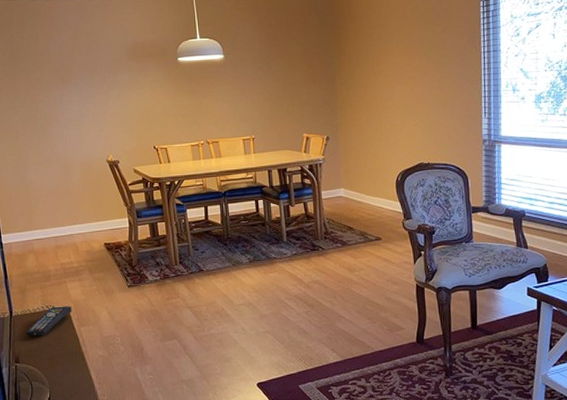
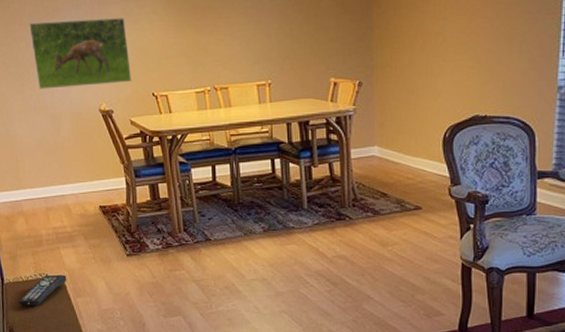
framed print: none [47,85,136,144] -> present [29,18,132,90]

